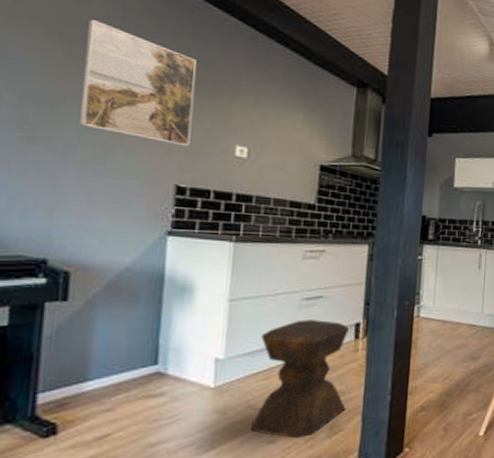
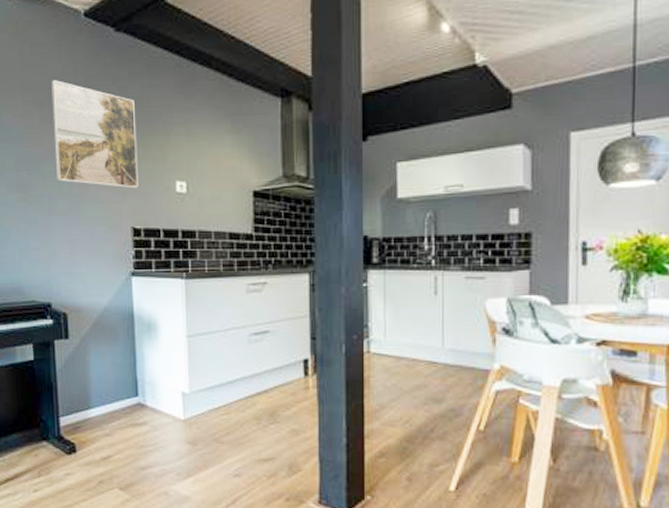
stool: present [250,320,350,439] -> none [218,355,303,475]

